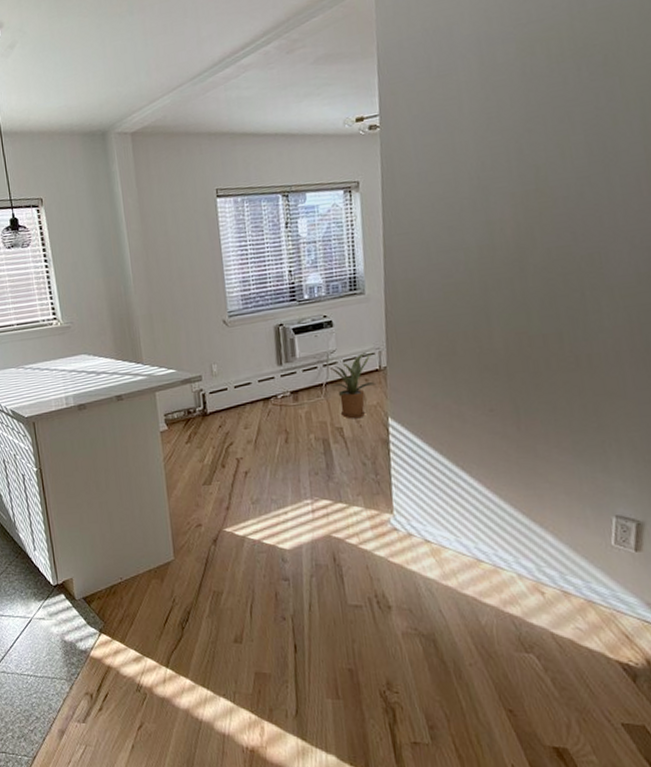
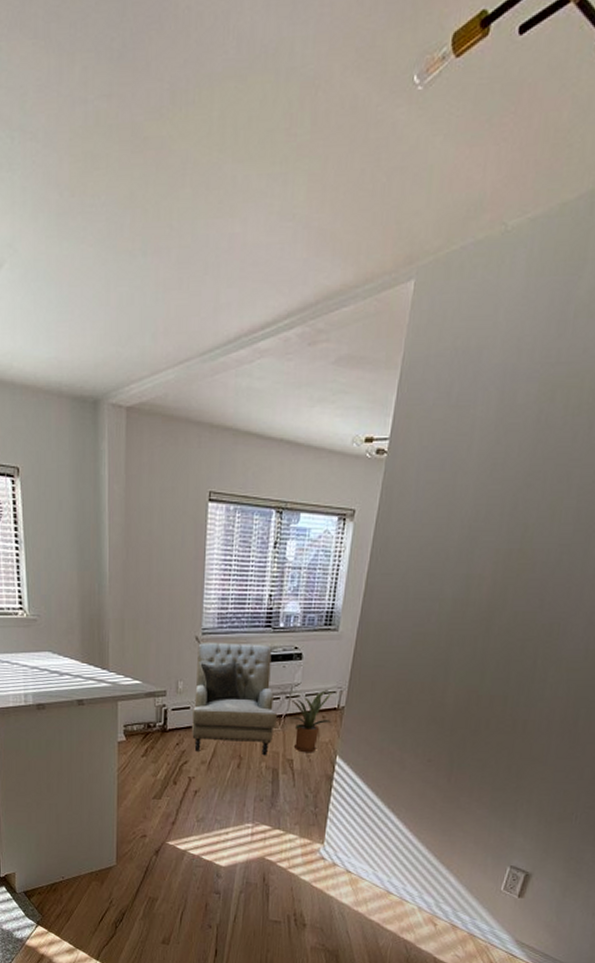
armchair: none [226,318,318,431] -> present [191,643,277,756]

